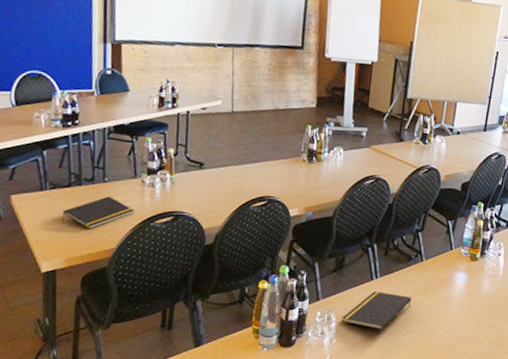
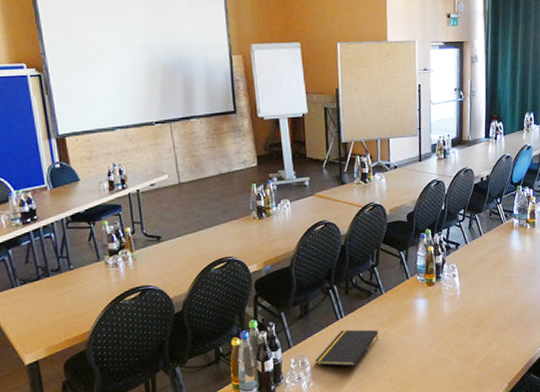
notepad: present [62,196,134,230] -> none [36,282,103,317]

